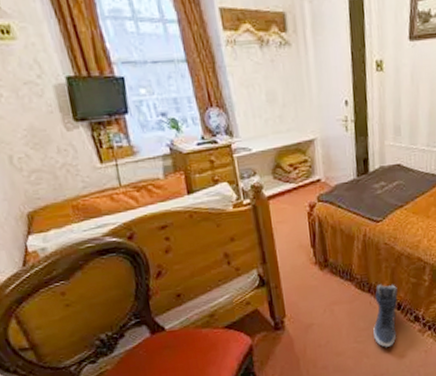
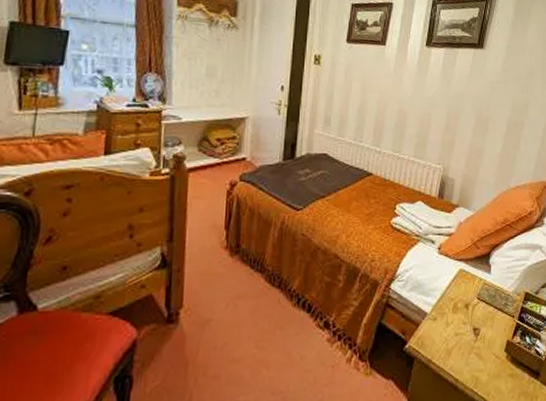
sneaker: present [373,284,398,347] -> none [278,280,310,357]

